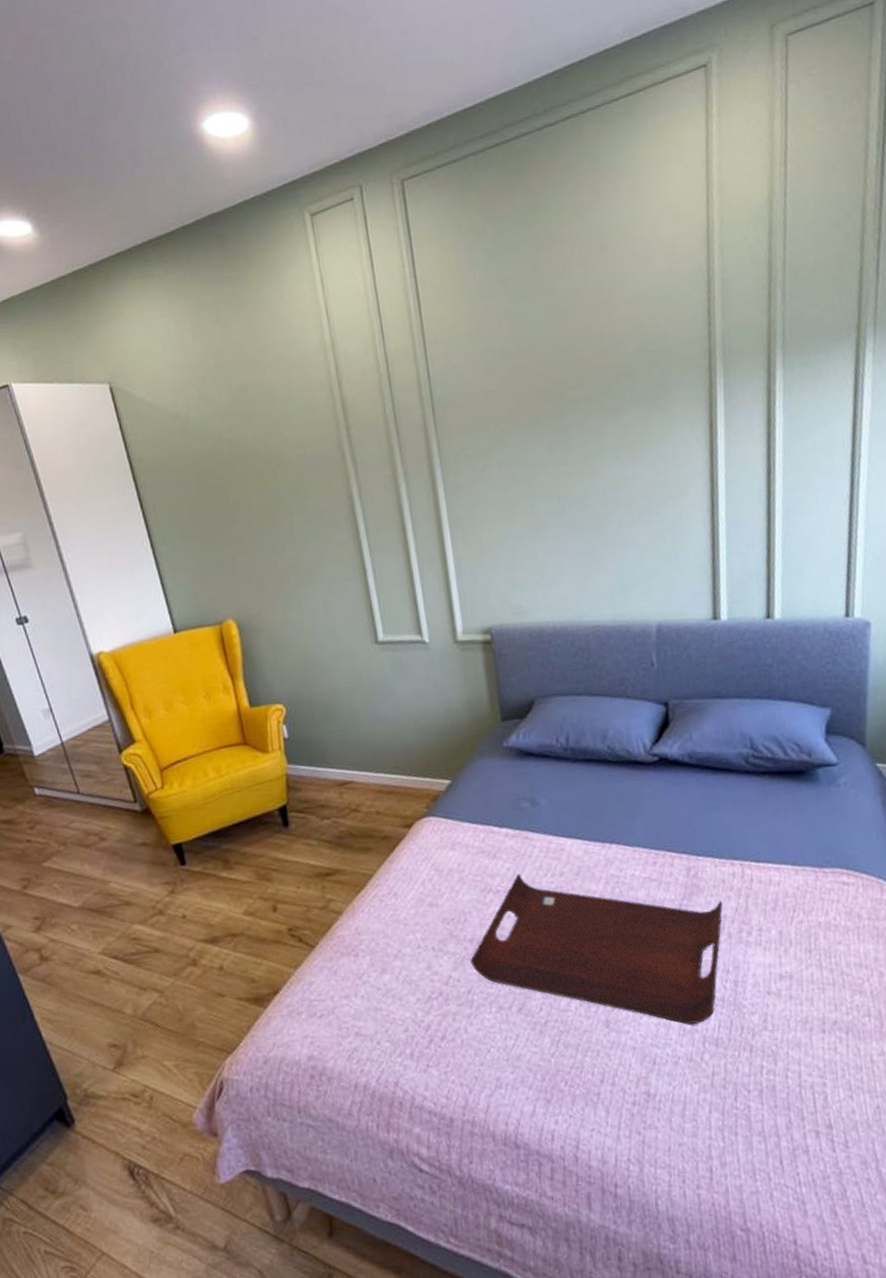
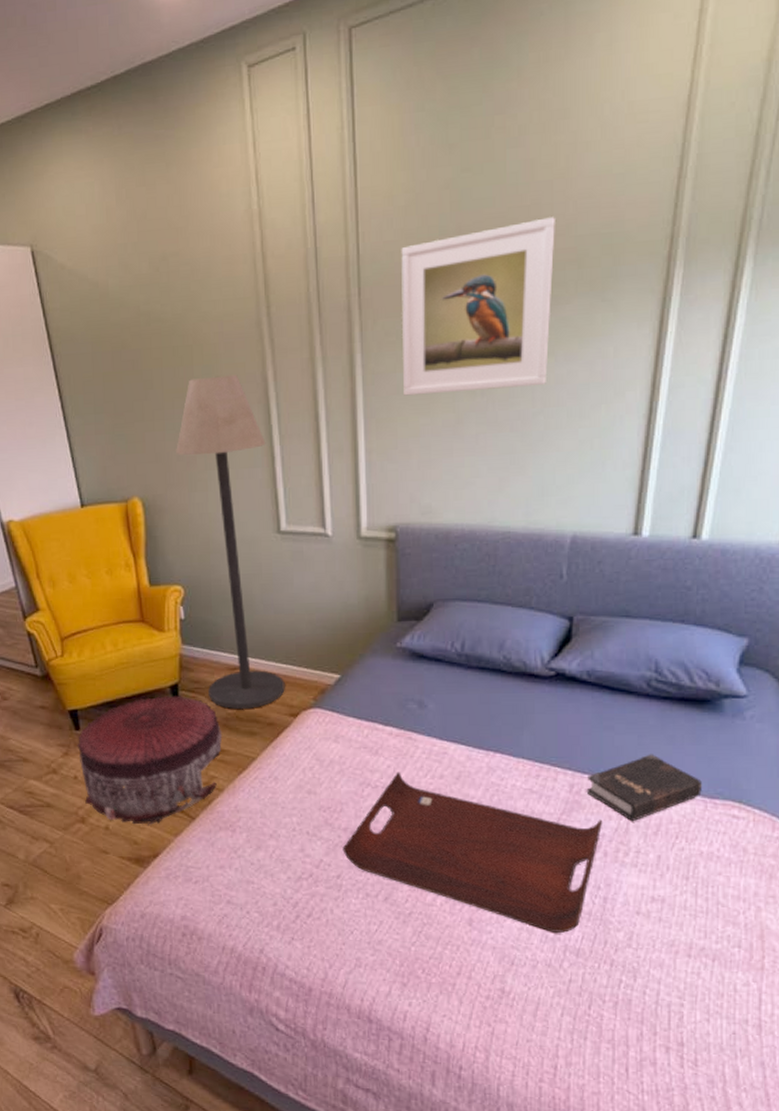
pouf: none [183,817,337,961] -> present [77,695,223,826]
floor lamp: none [267,494,397,826] -> present [176,375,285,709]
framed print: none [468,337,616,505] -> present [401,217,555,396]
hardback book: none [702,829,811,899] -> present [586,754,702,821]

